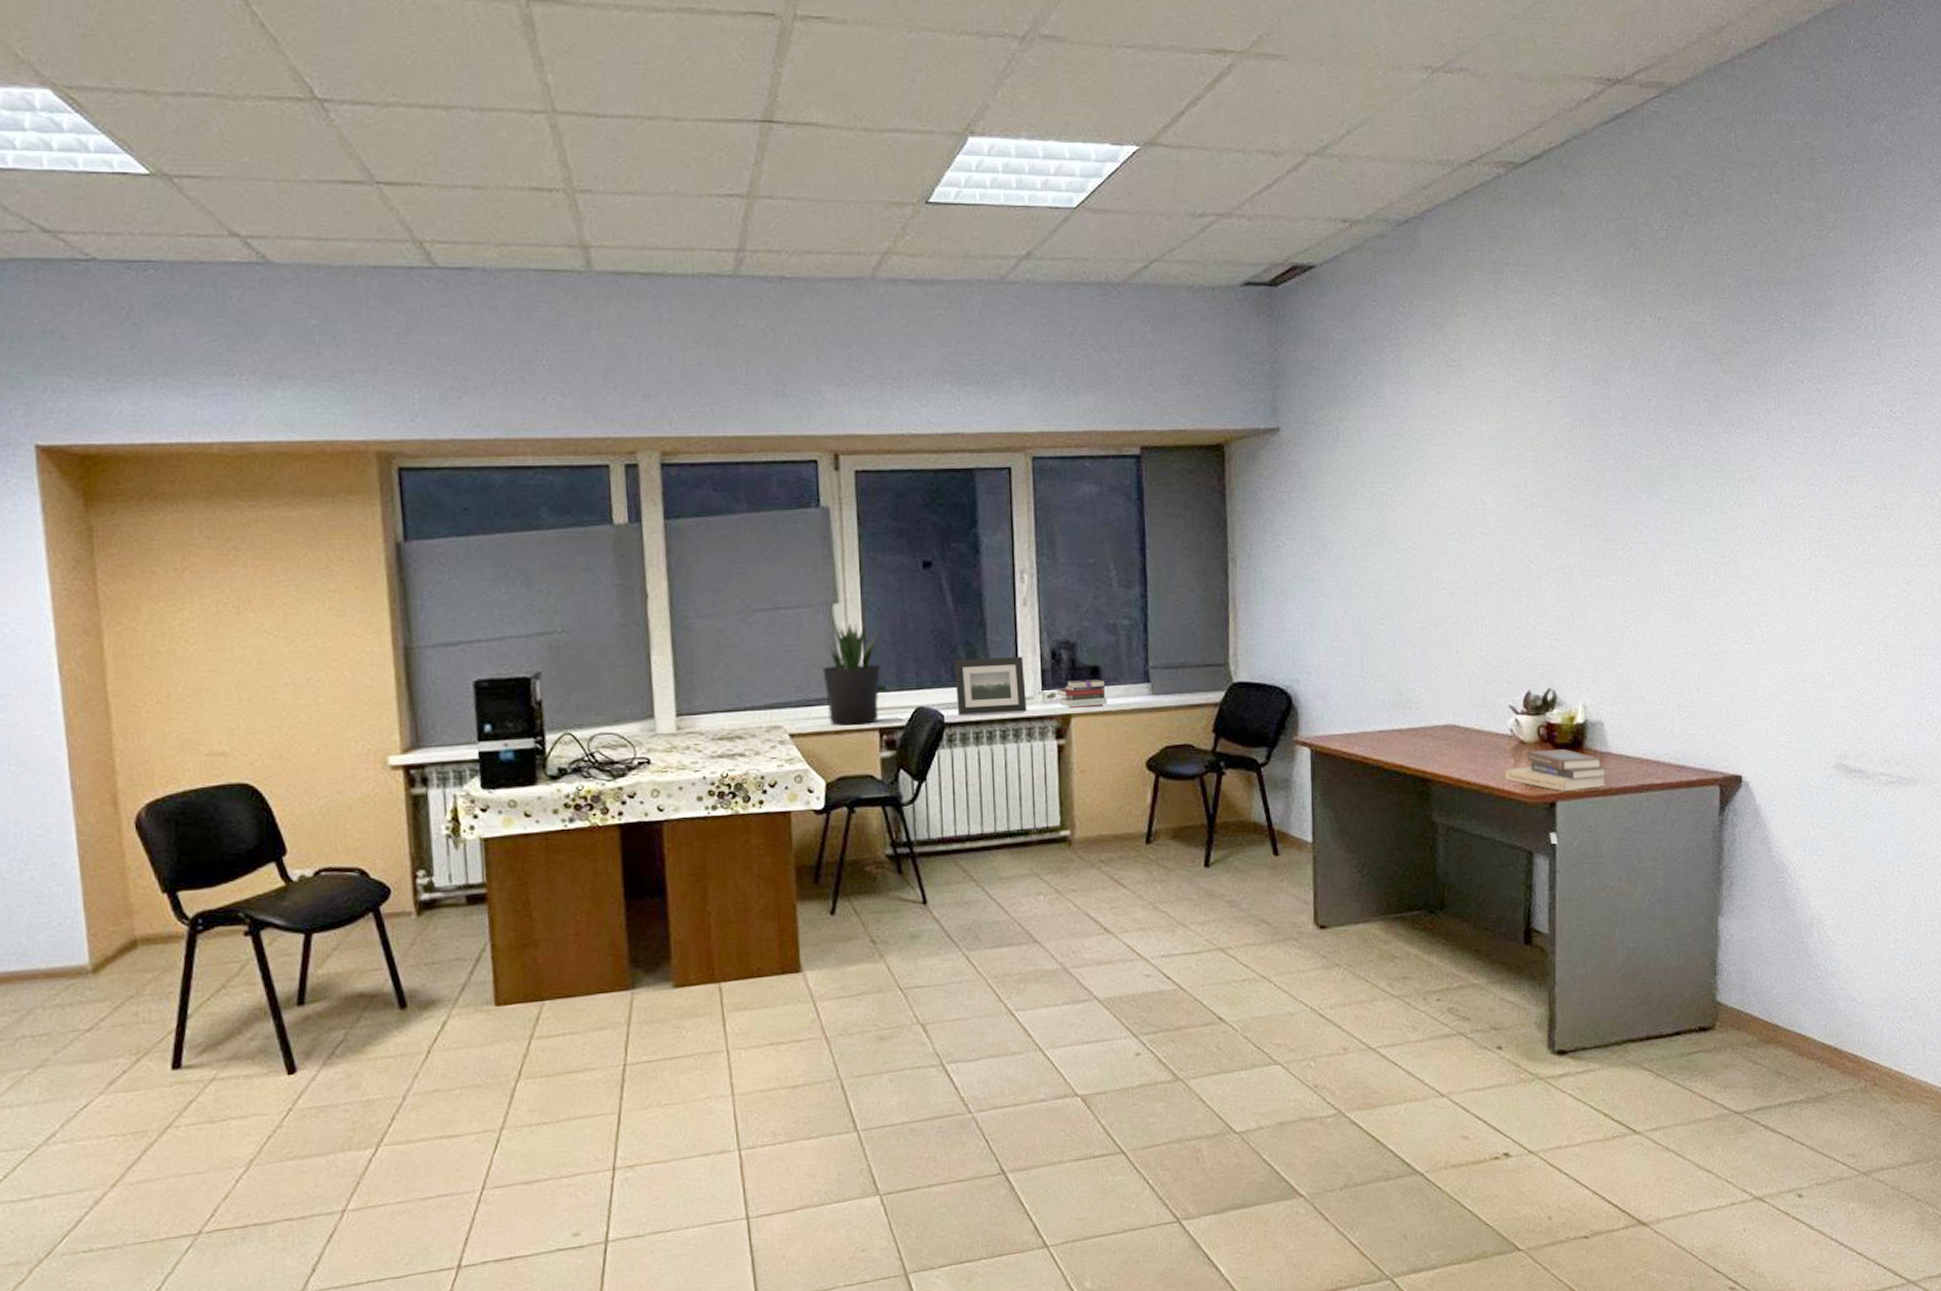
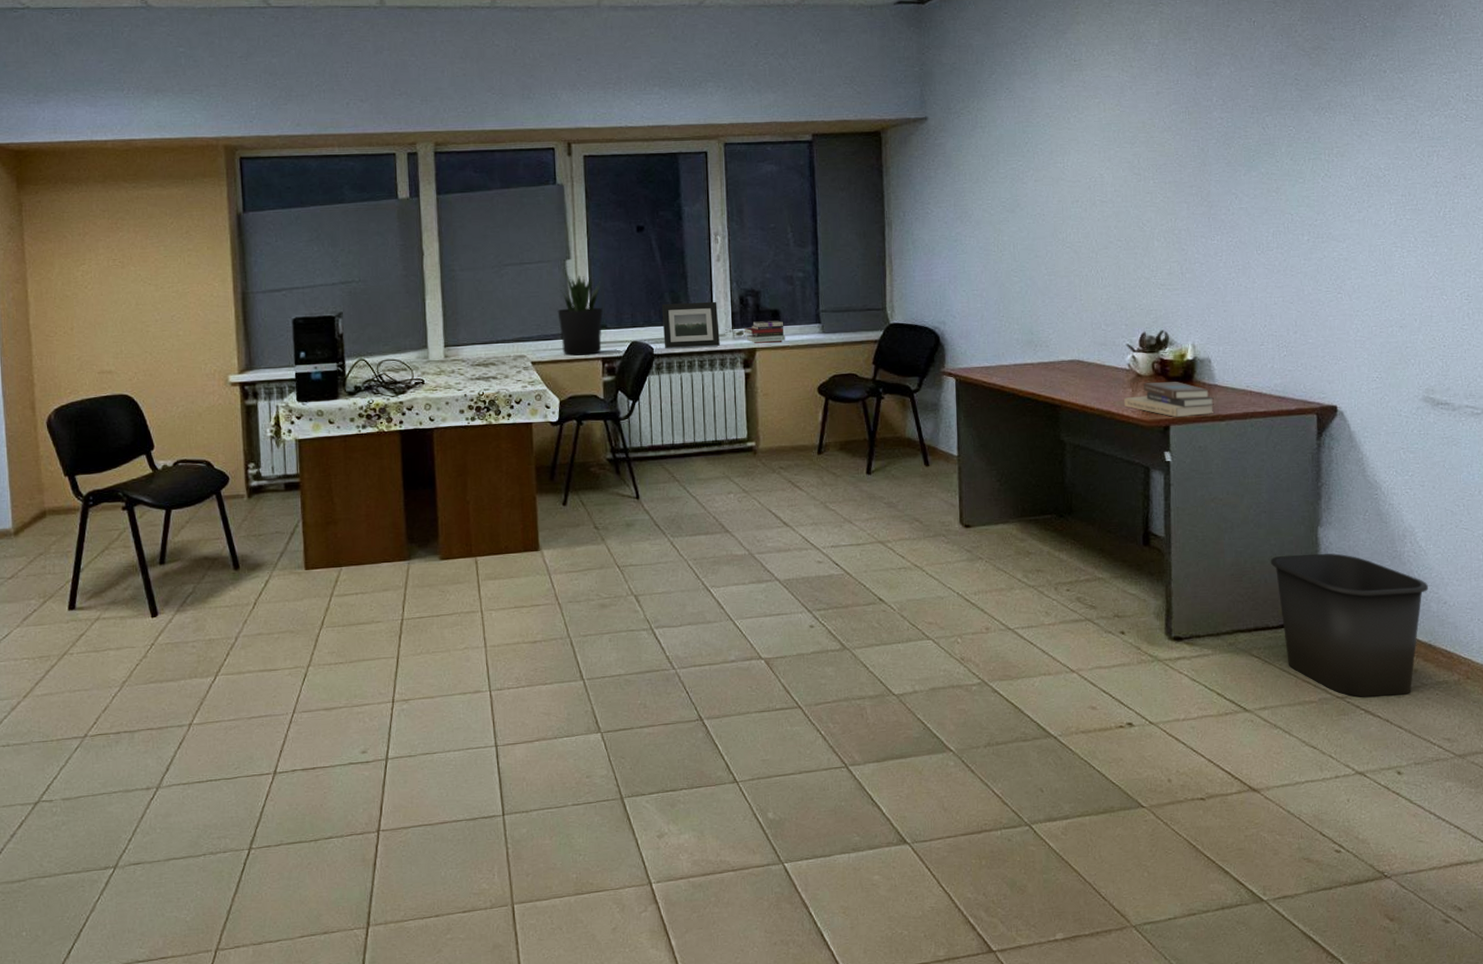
waste bin: none [1665,947,1835,1112] -> present [1270,553,1428,697]

